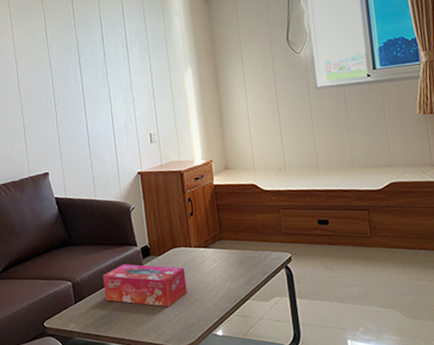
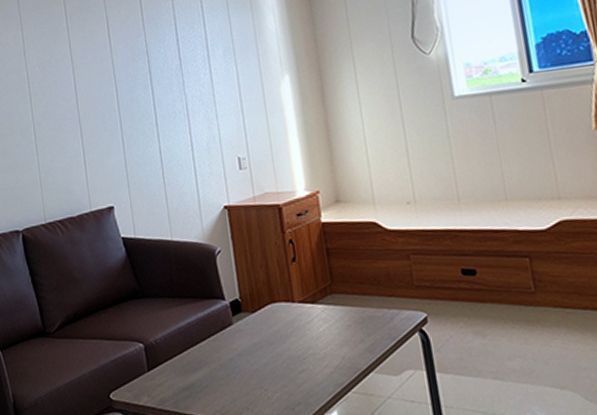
tissue box: present [103,264,187,307] -> none [182,322,291,379]

